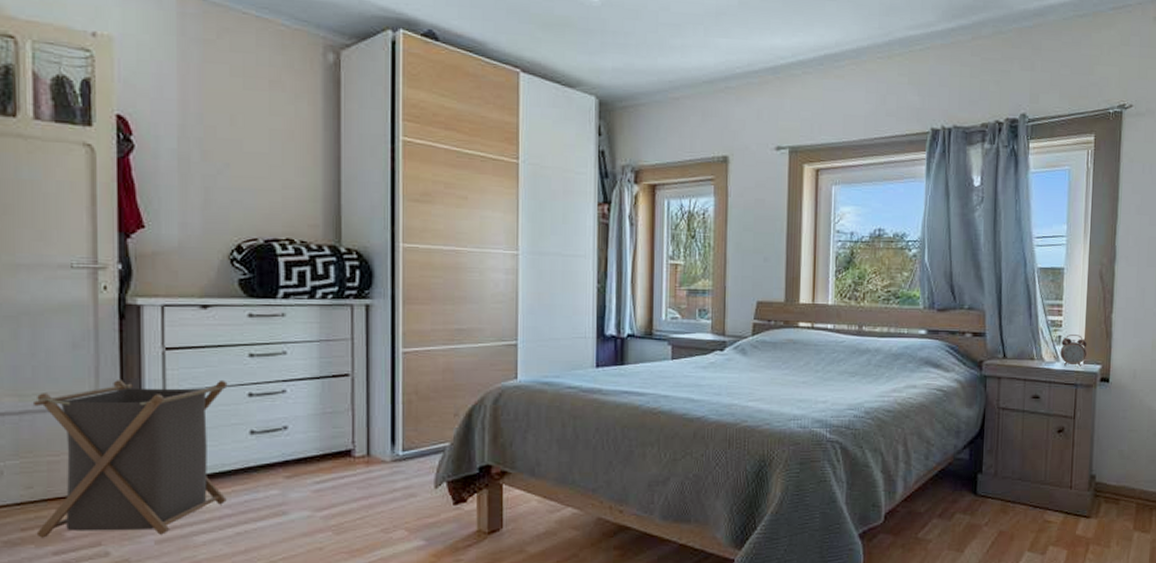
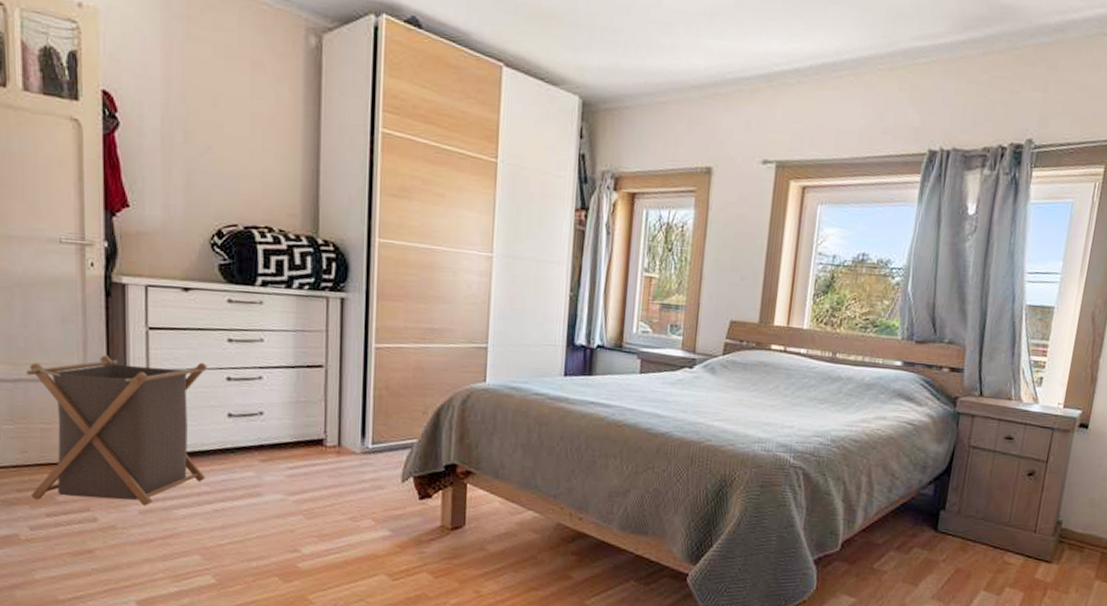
alarm clock: present [1060,335,1087,367] -> none [1039,377,1070,411]

